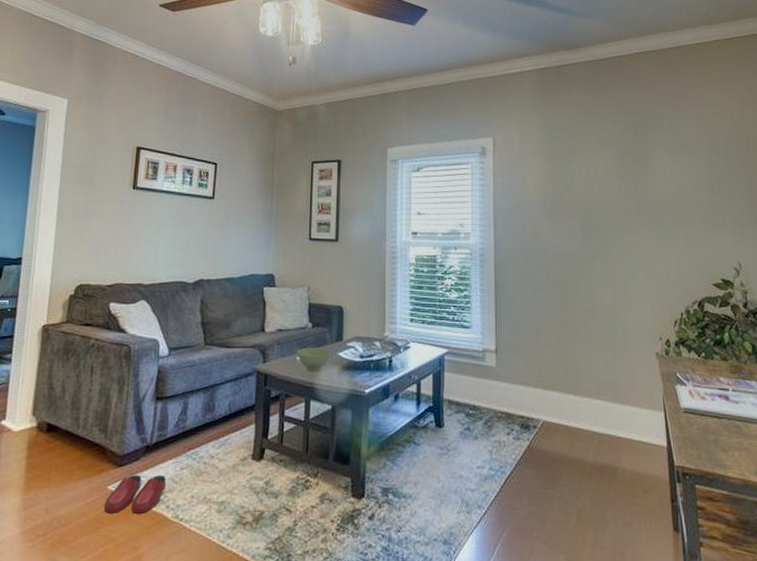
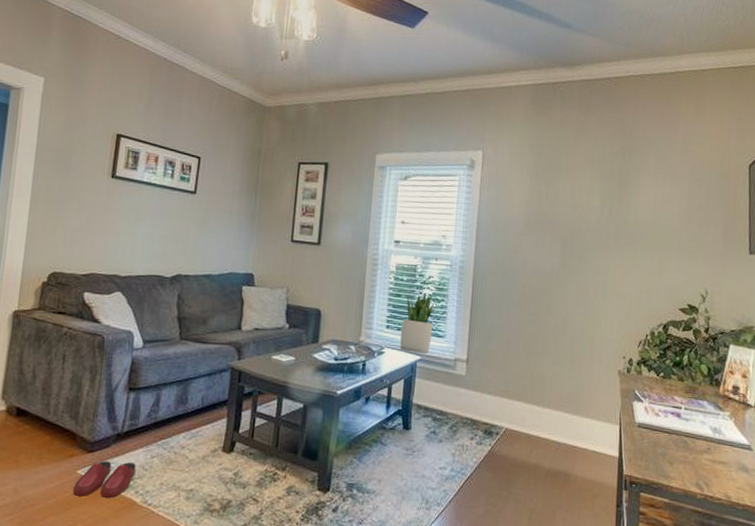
bowl: present [297,348,331,371] -> none [272,347,306,371]
planter: none [426,283,459,347] -> present [400,293,435,355]

